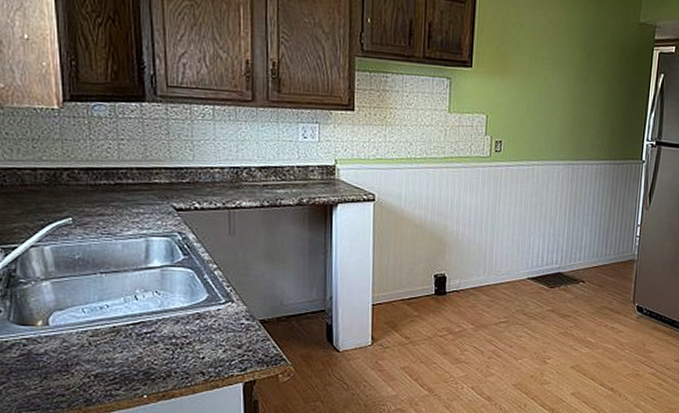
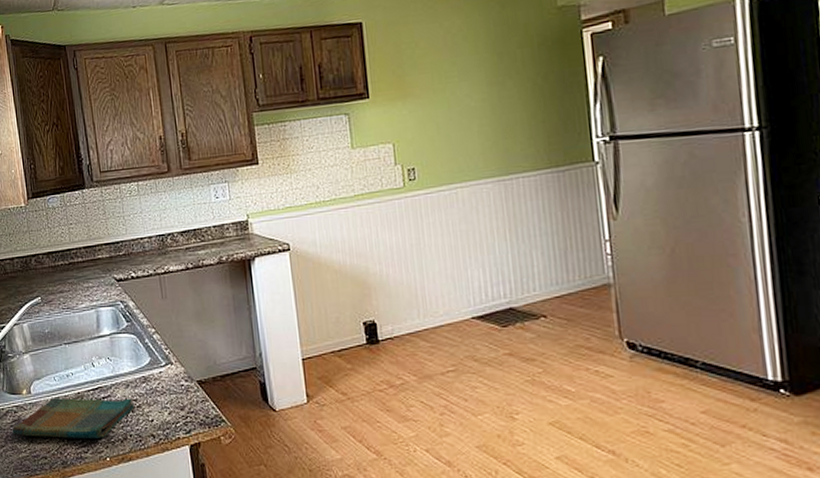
dish towel: none [18,331,184,375] -> present [12,398,135,438]

